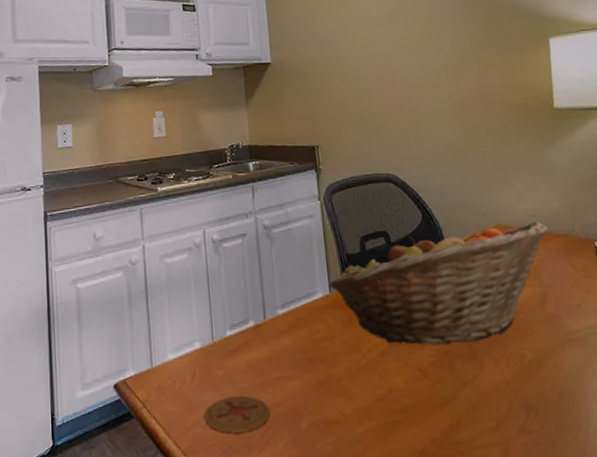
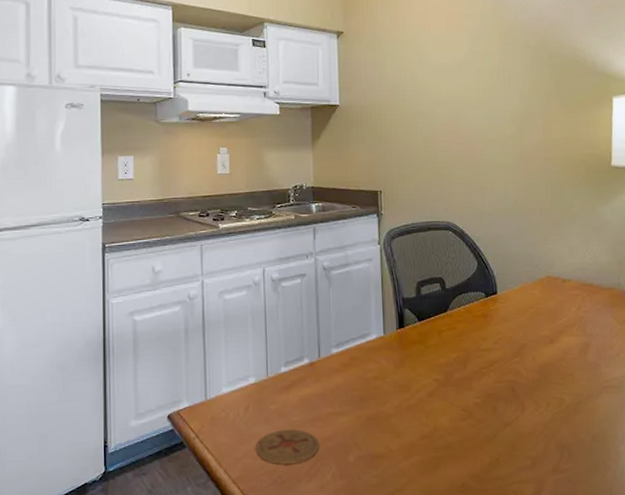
fruit basket: present [328,221,548,346] -> none [383,274,596,388]

